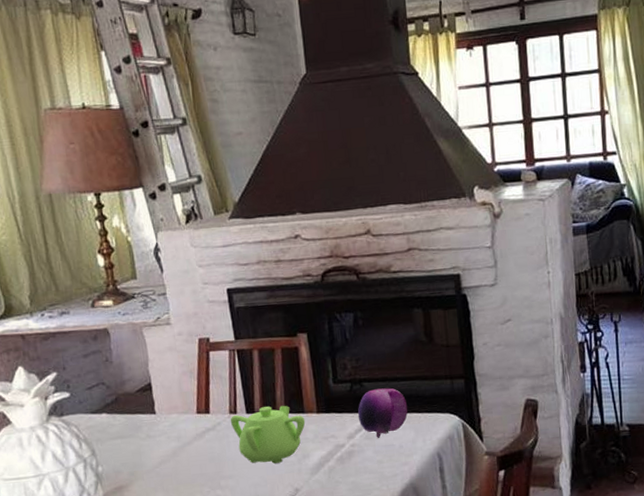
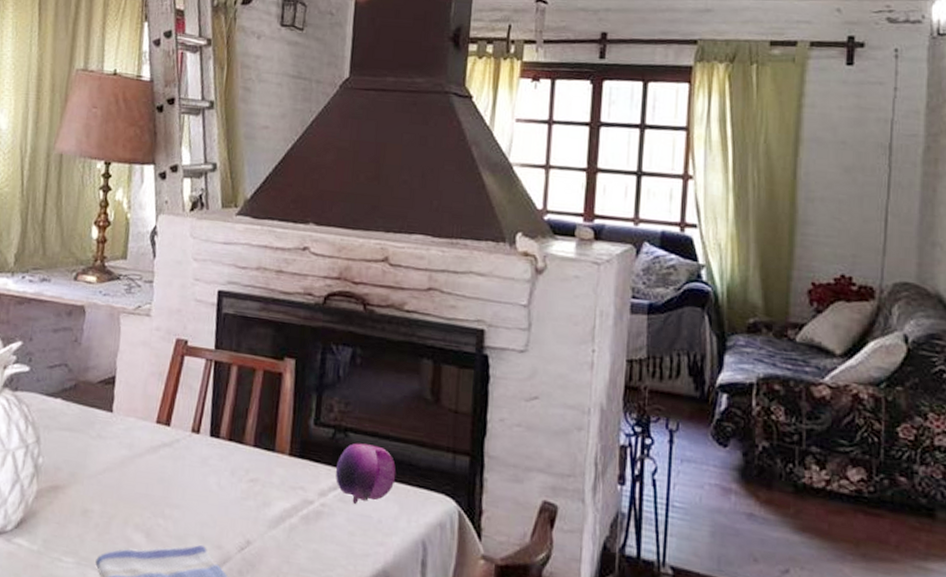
teapot: present [230,405,306,464] -> none [190,433,274,505]

